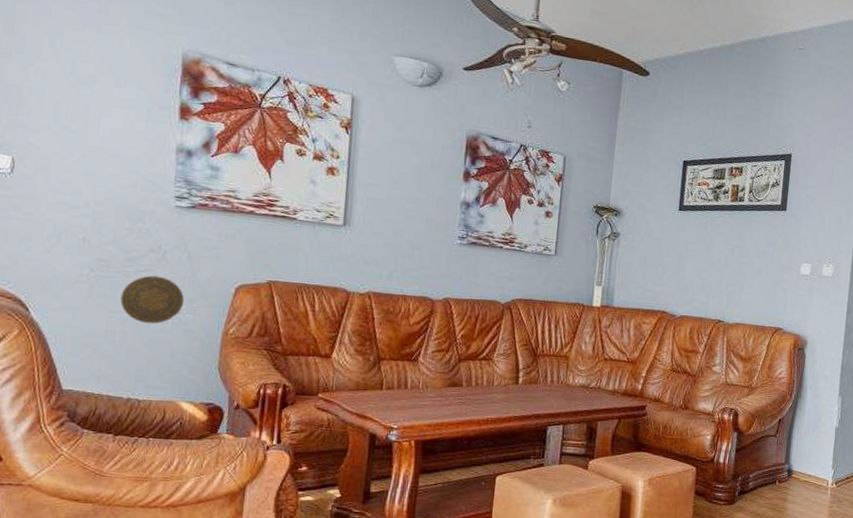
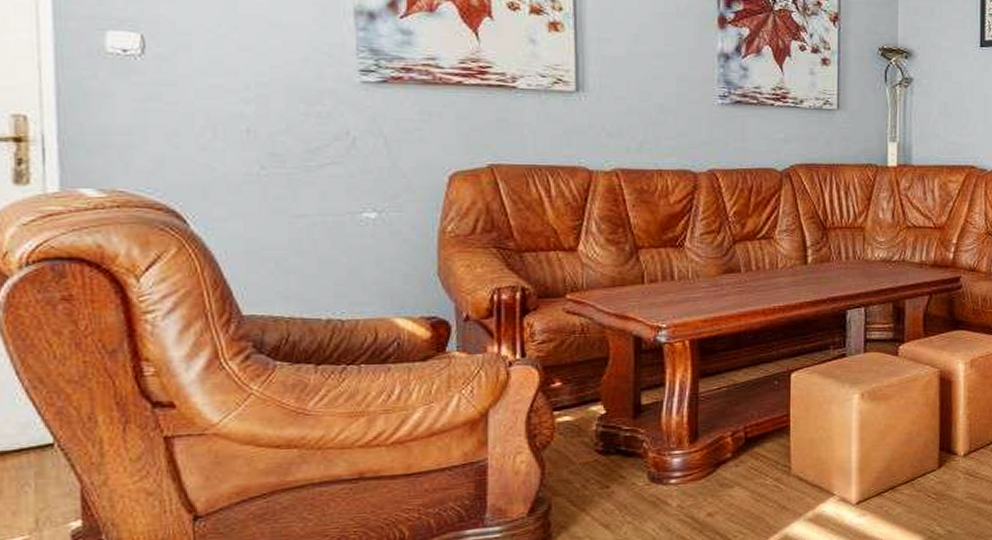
decorative plate: present [120,275,185,324] -> none [304,169,386,228]

